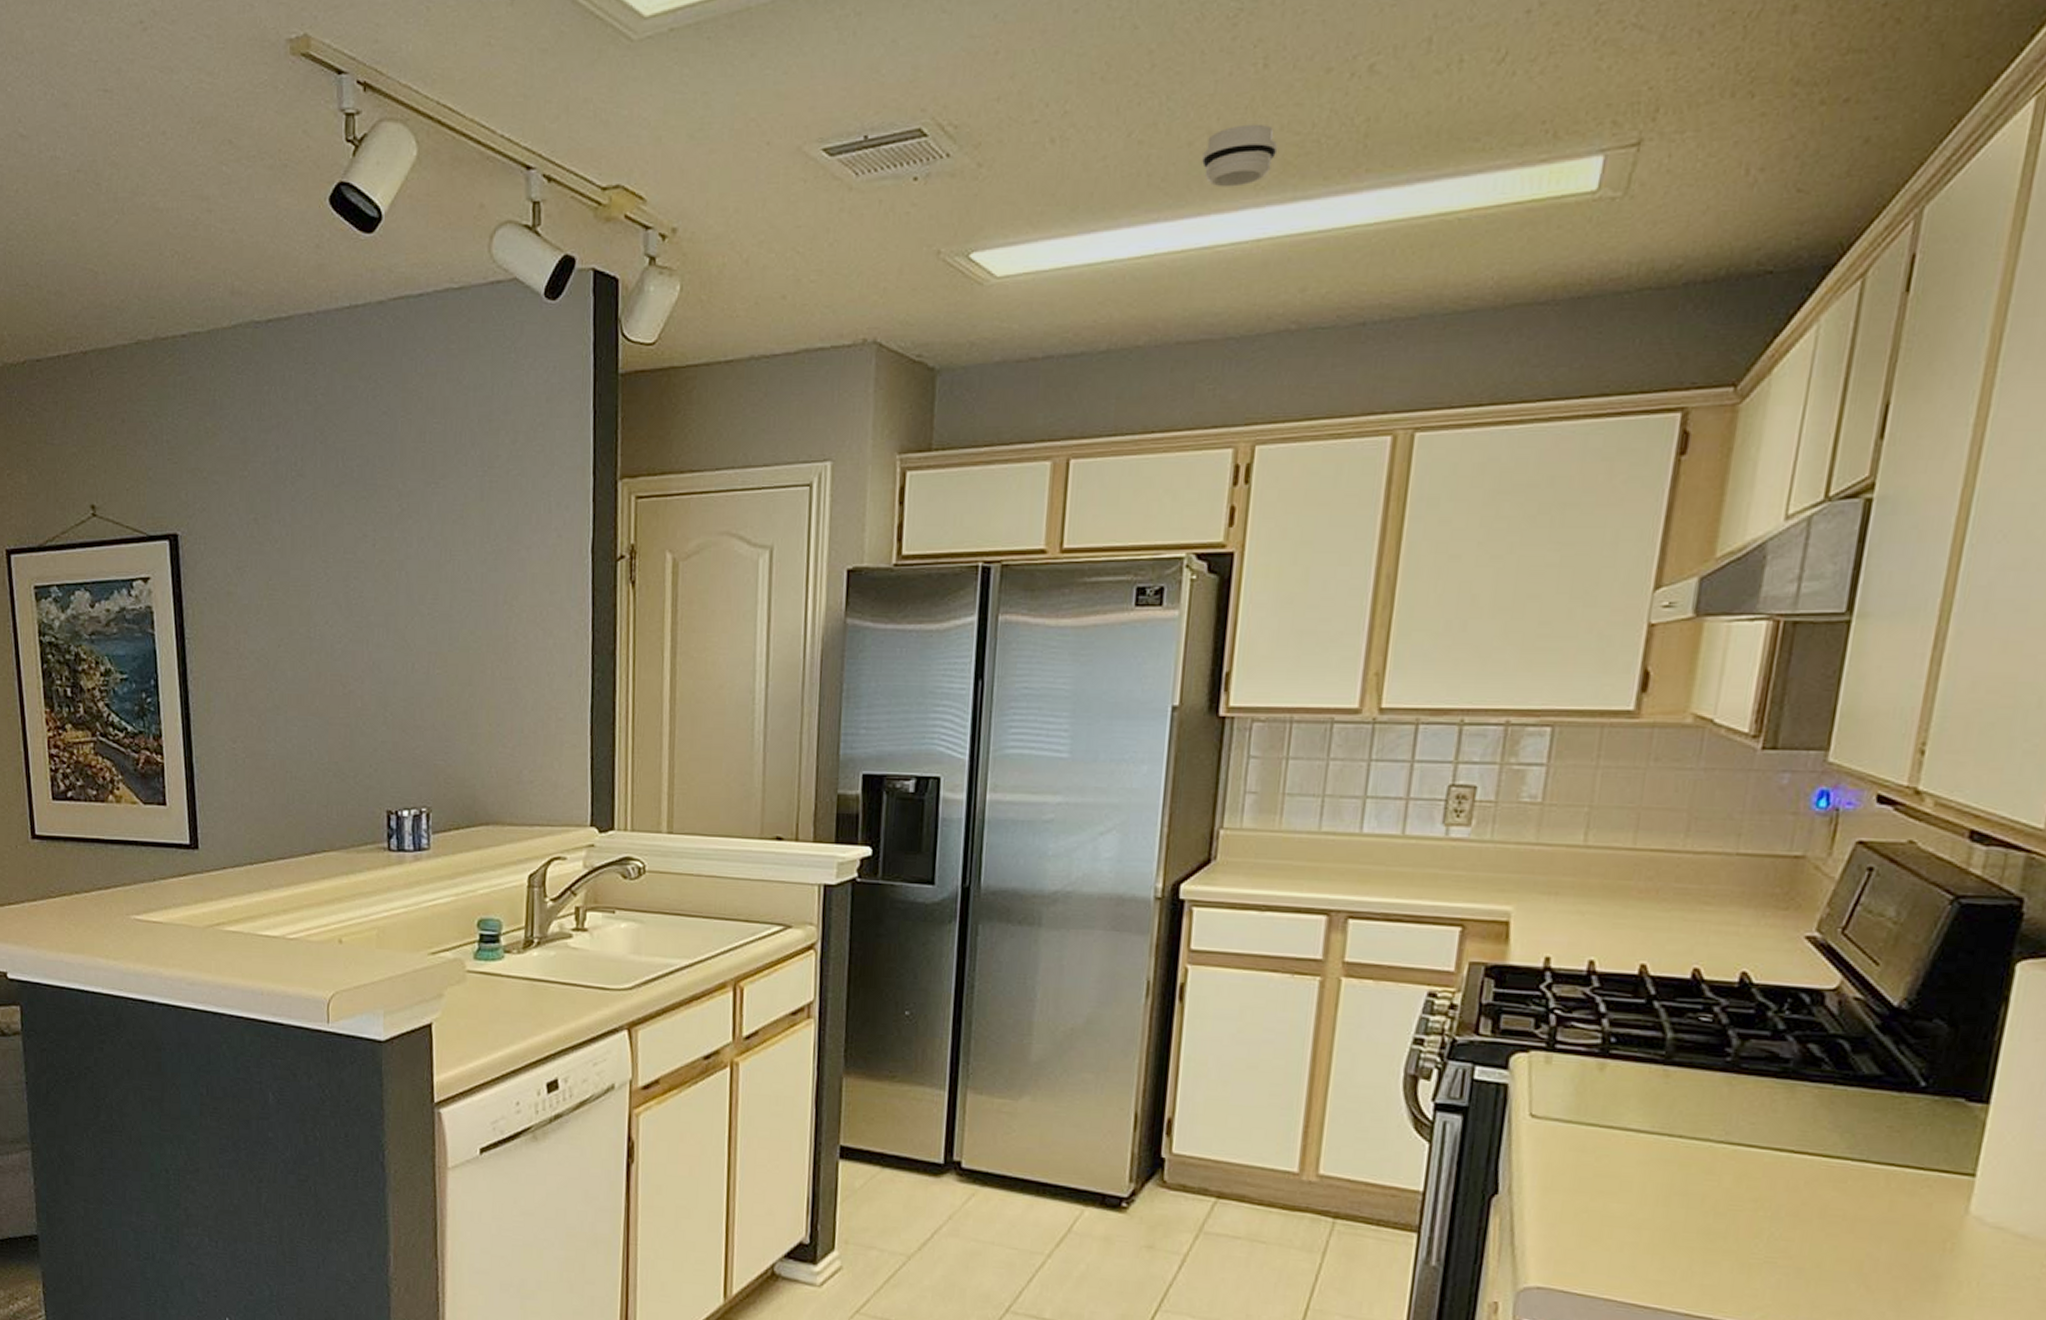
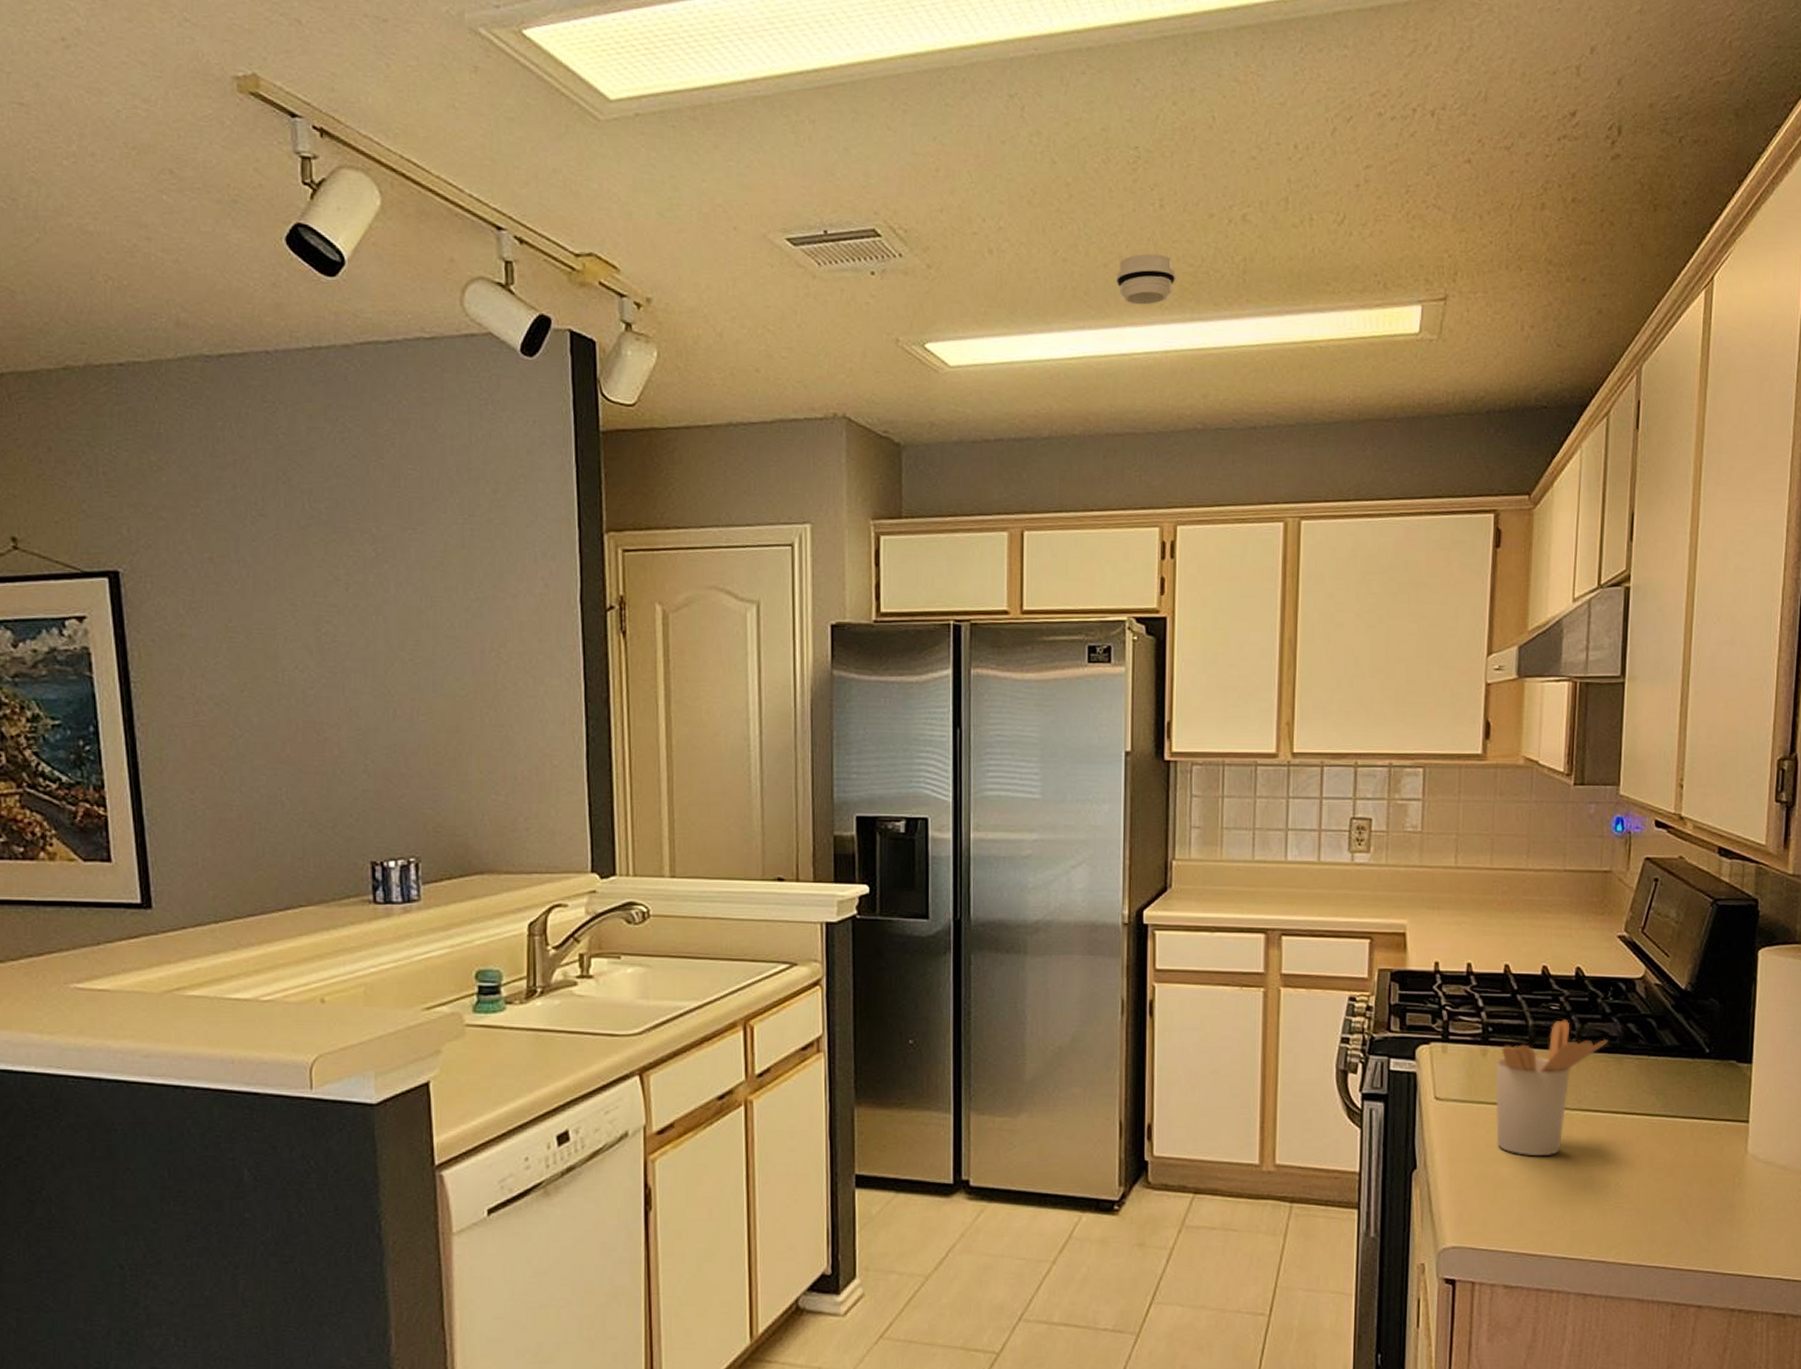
utensil holder: none [1608,1034,1778,1194] -> present [1495,1020,1609,1155]

